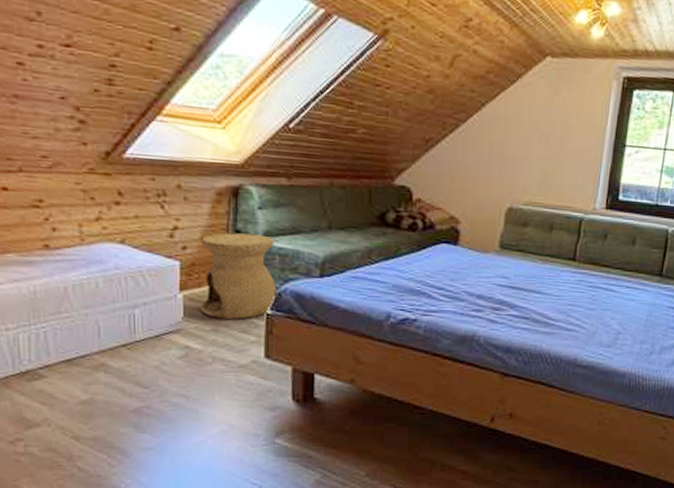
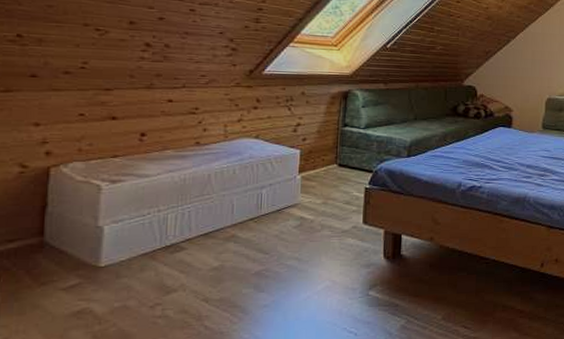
side table: present [200,232,276,319] -> none [314,126,374,193]

